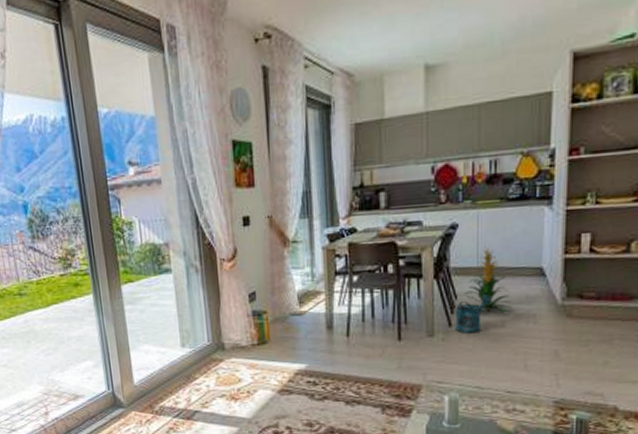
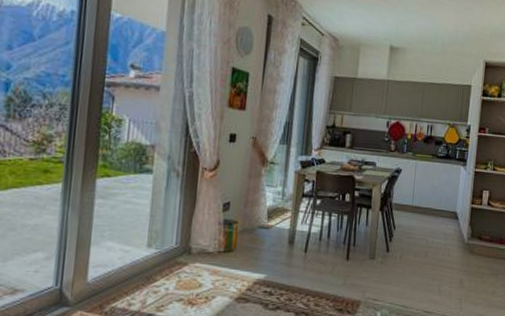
watering can: present [455,294,492,334] -> none [391,228,420,260]
indoor plant: present [464,246,514,313] -> none [400,190,435,245]

